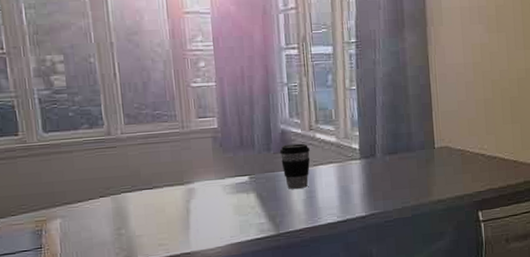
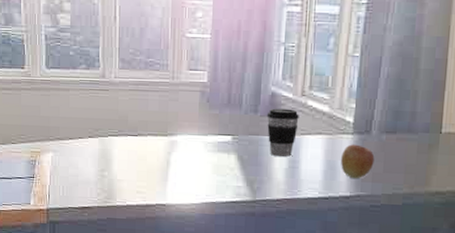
apple: none [353,168,383,199] -> present [341,144,375,178]

